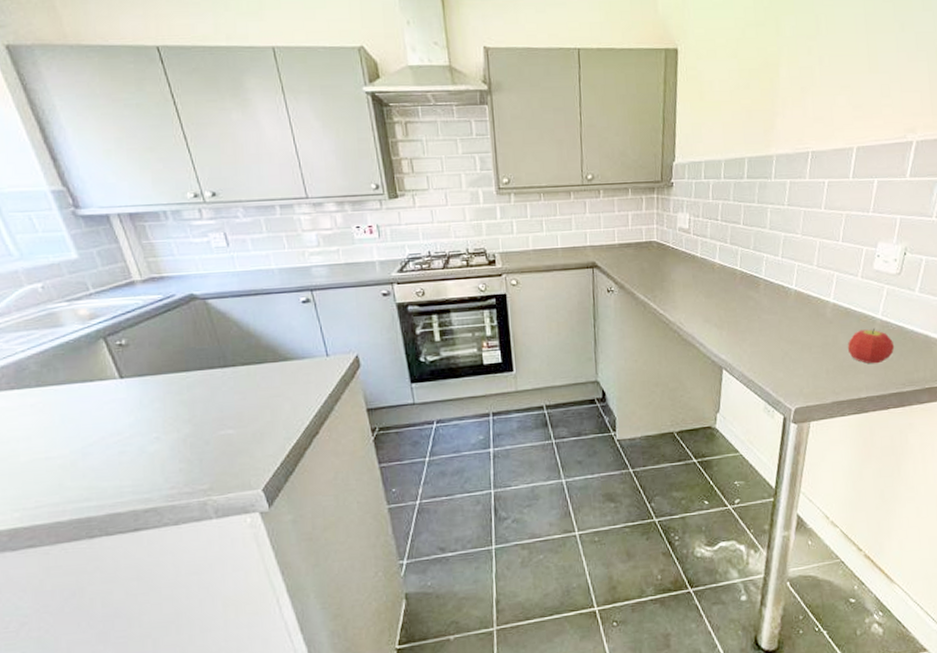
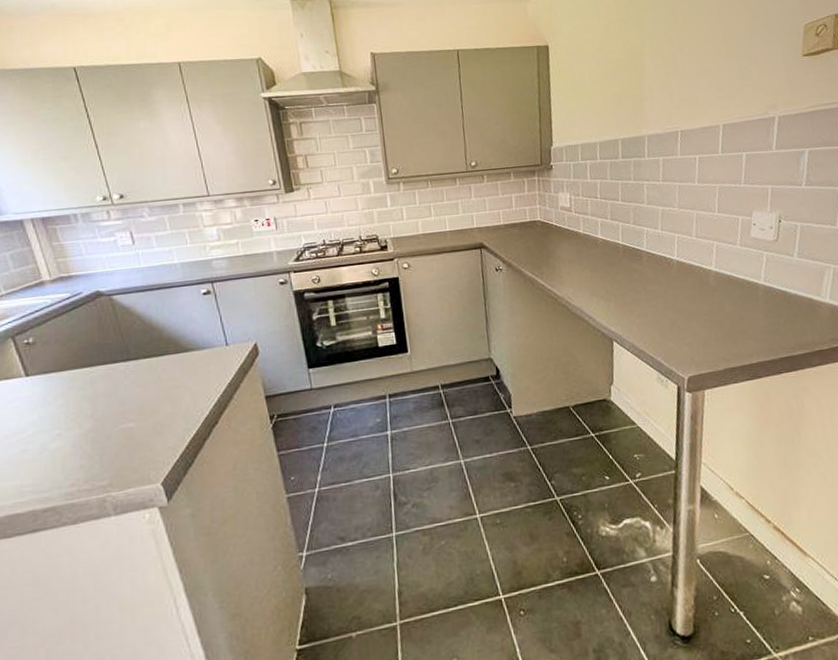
fruit: present [847,327,895,364] -> none [733,293,781,329]

